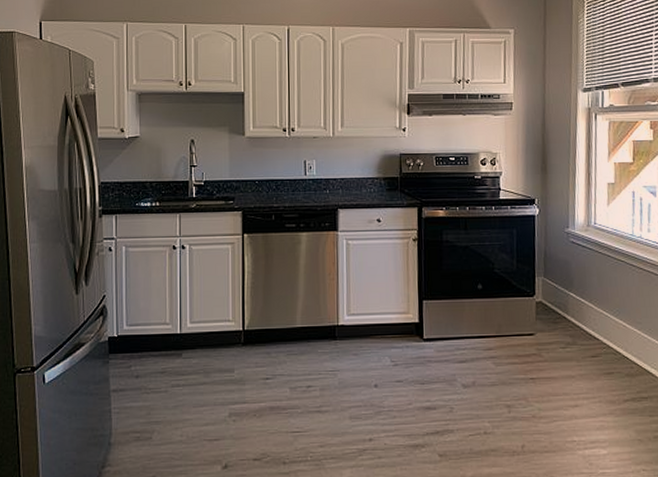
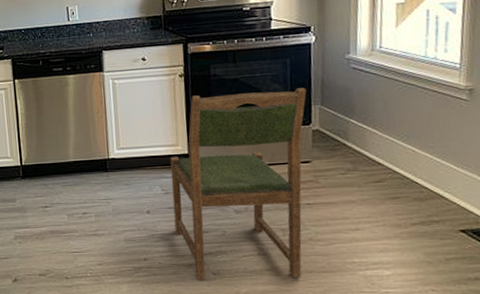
dining chair: none [400,259,531,463] -> present [170,88,307,281]

